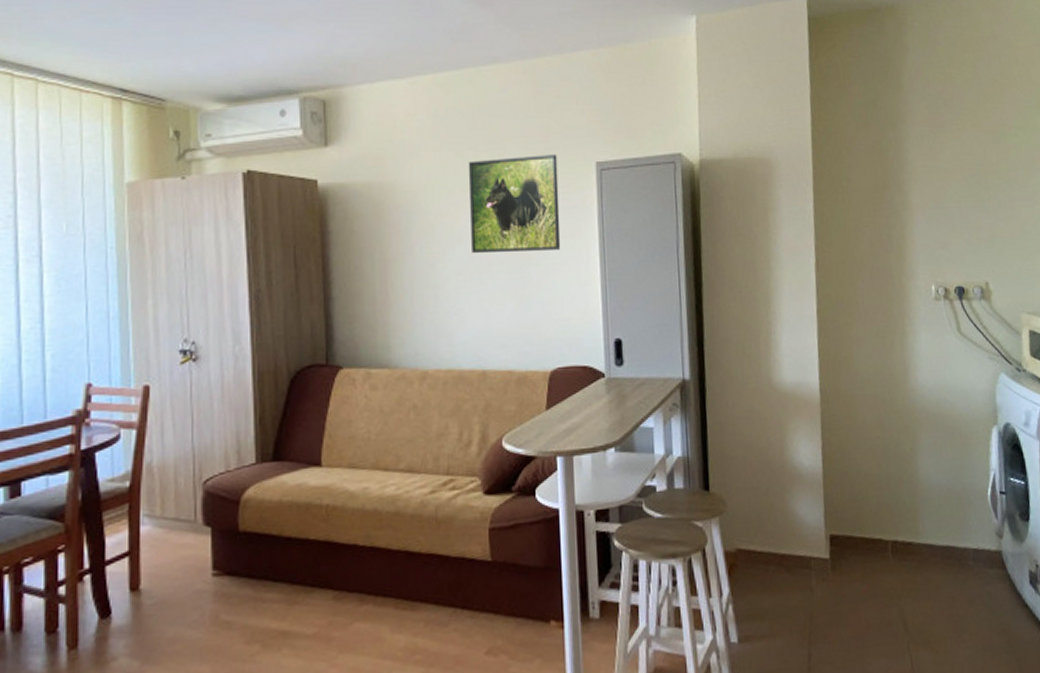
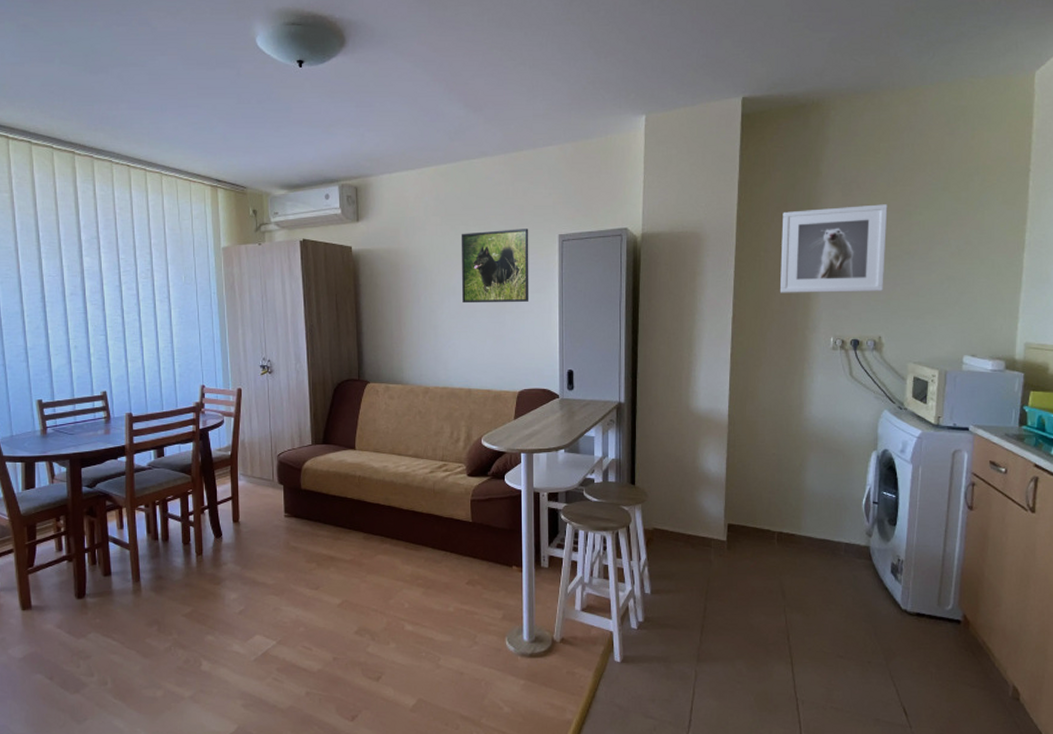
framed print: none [864,124,985,232] -> present [779,204,888,293]

